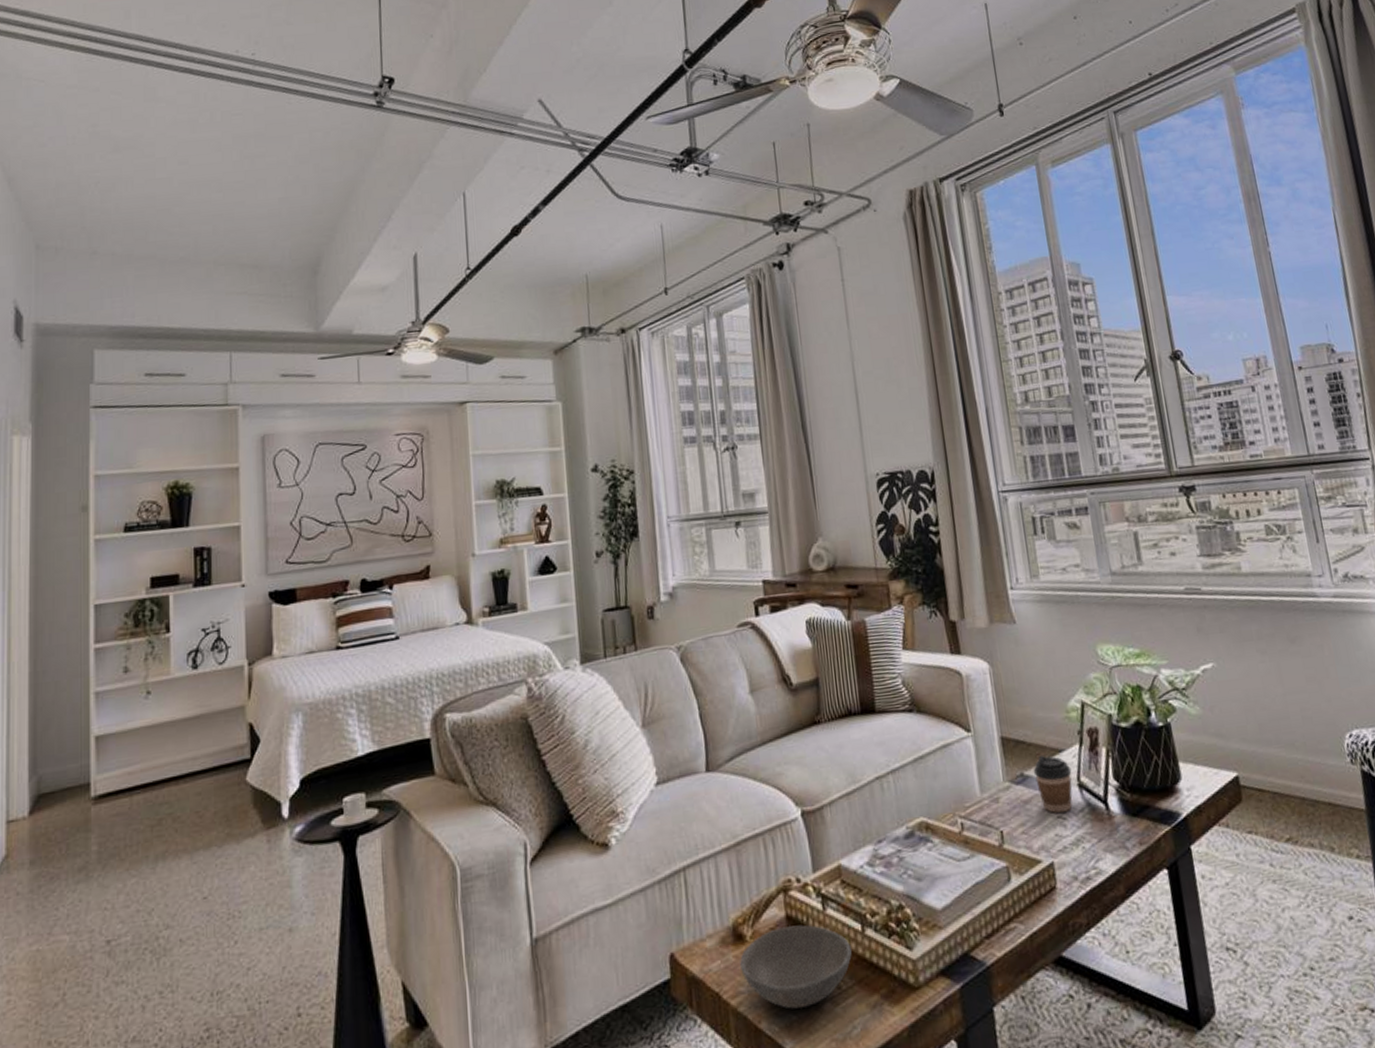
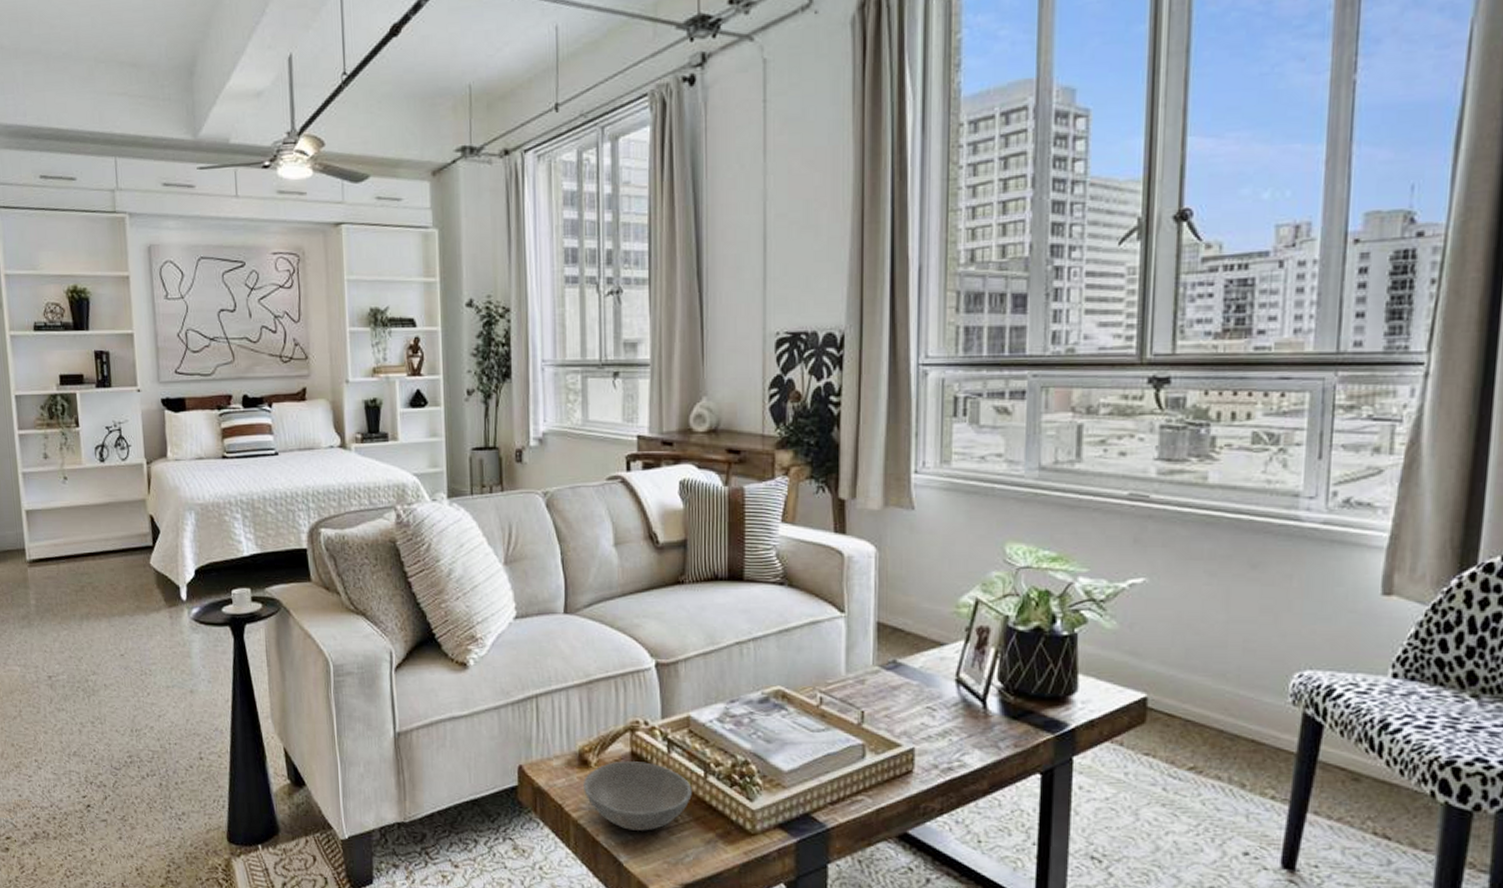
coffee cup: present [1033,755,1073,813] -> none [908,645,951,703]

